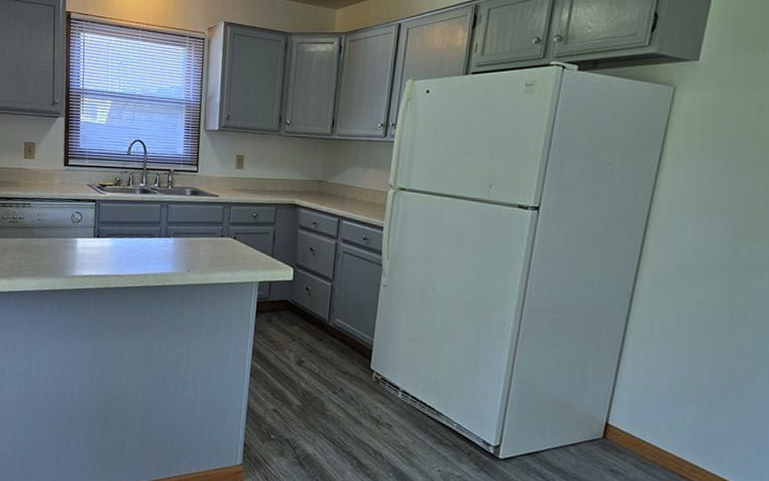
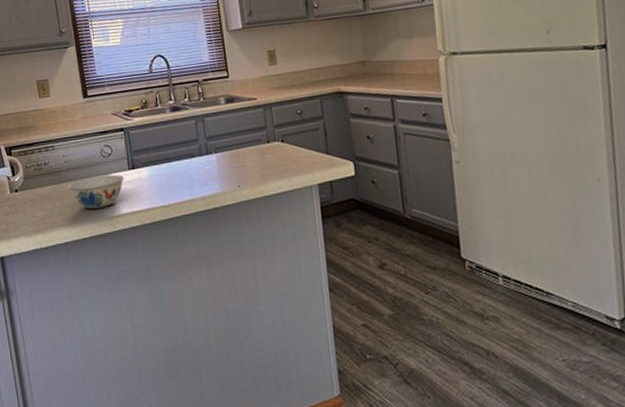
bowl: none [37,237,89,267] -> present [68,174,124,209]

